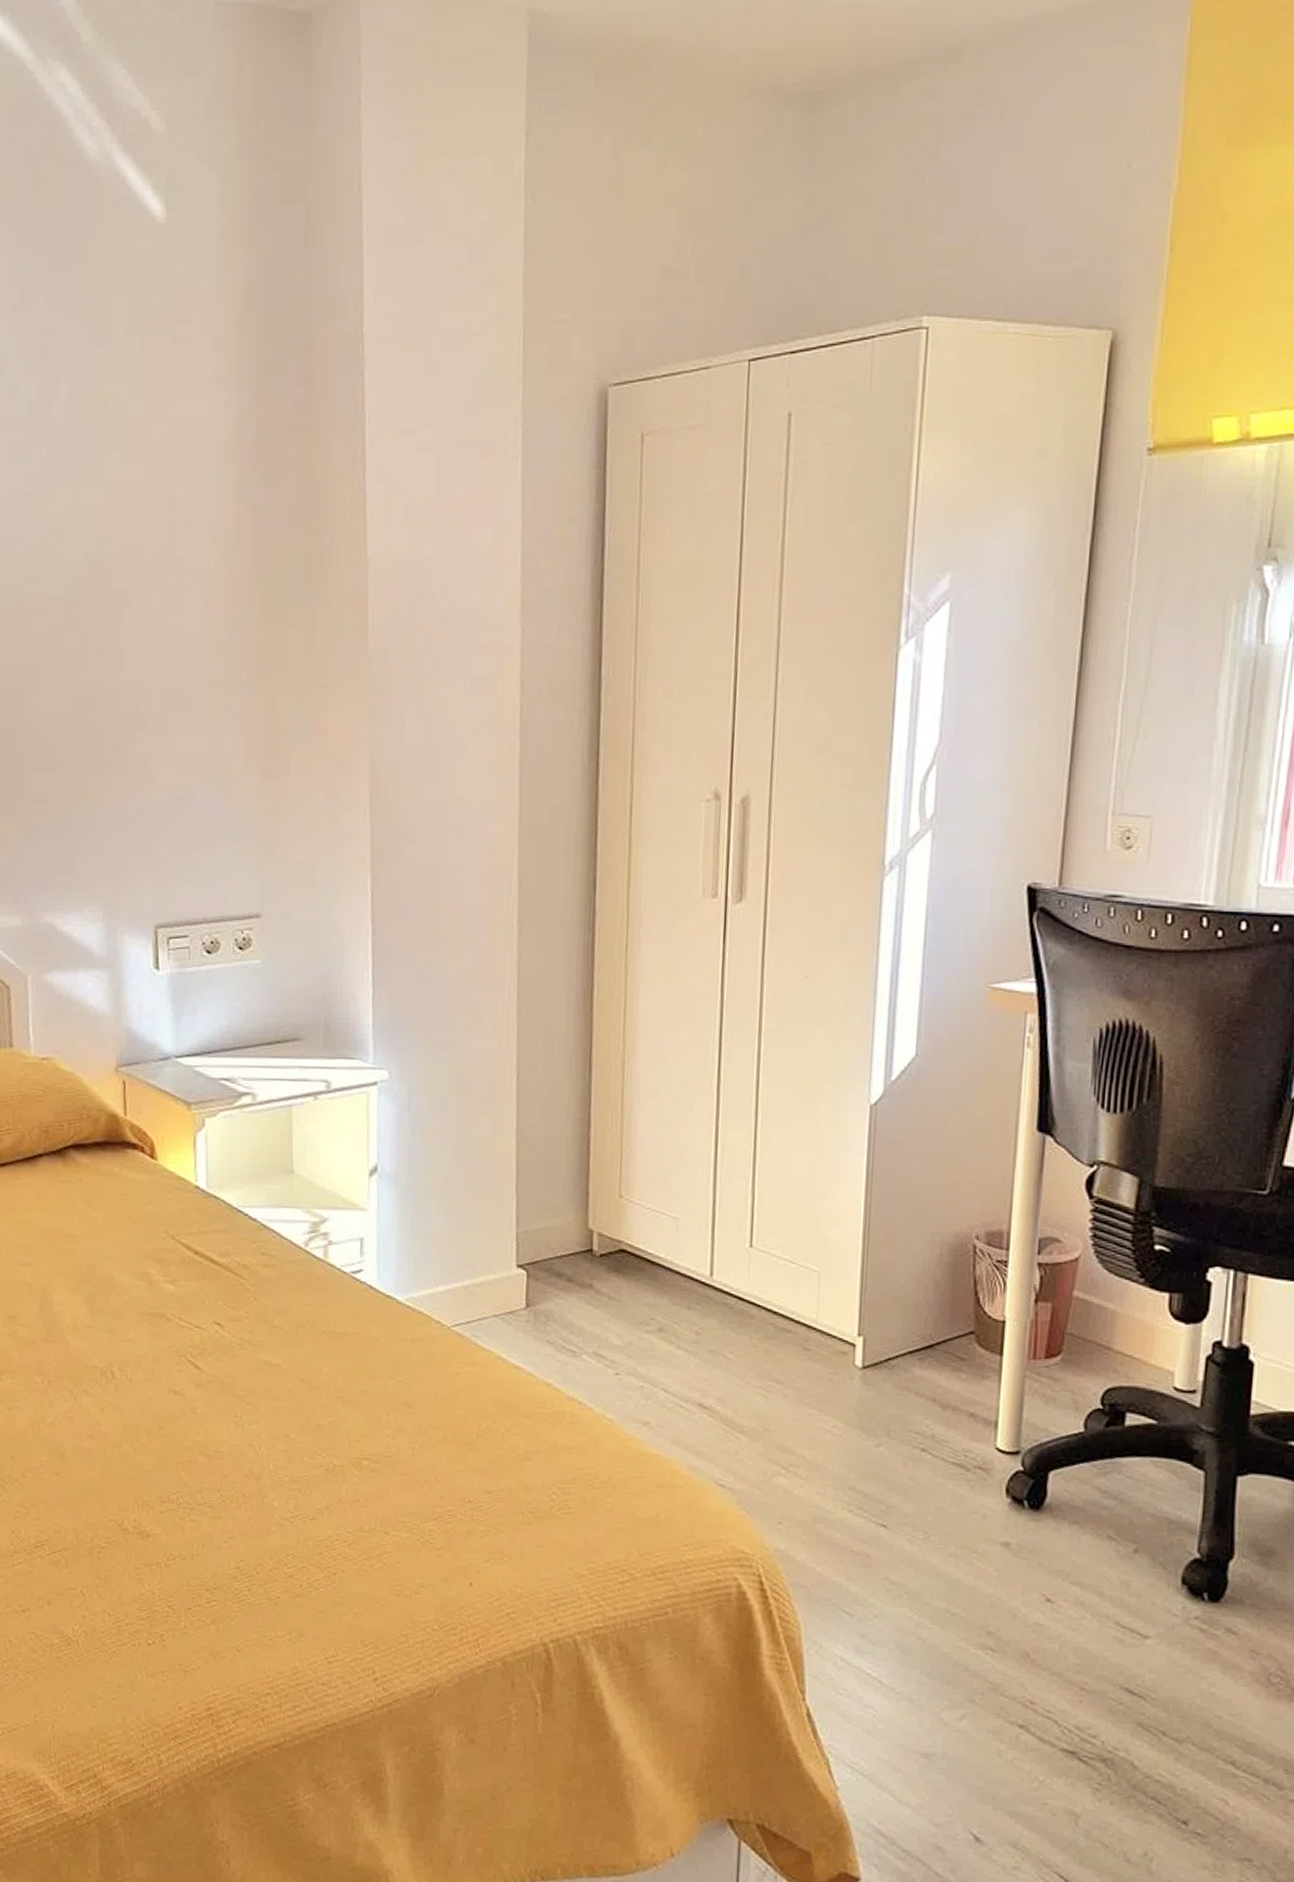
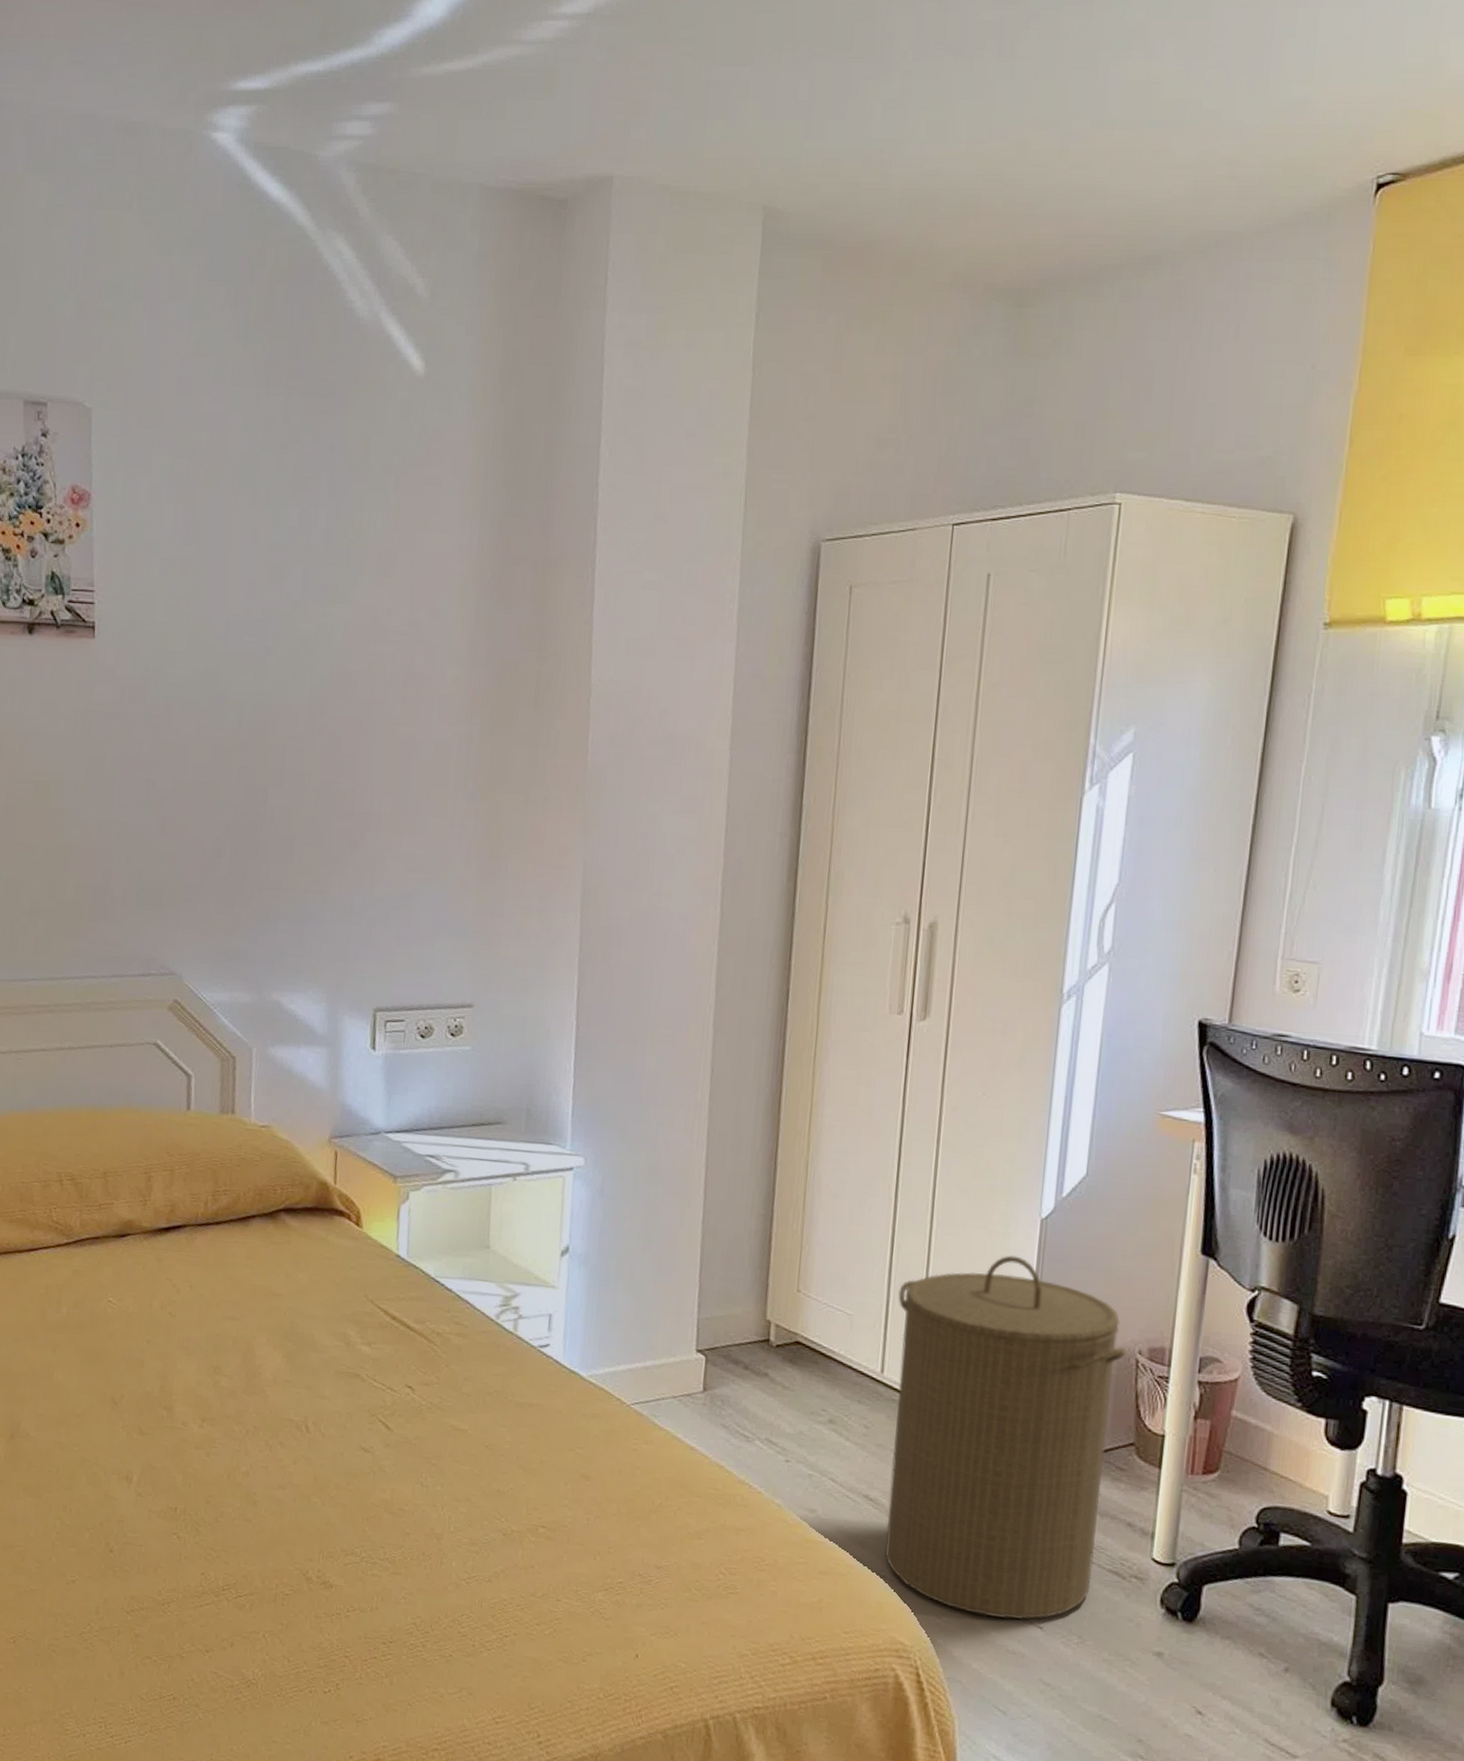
laundry hamper: none [721,1145,963,1520] -> present [884,1255,1126,1620]

